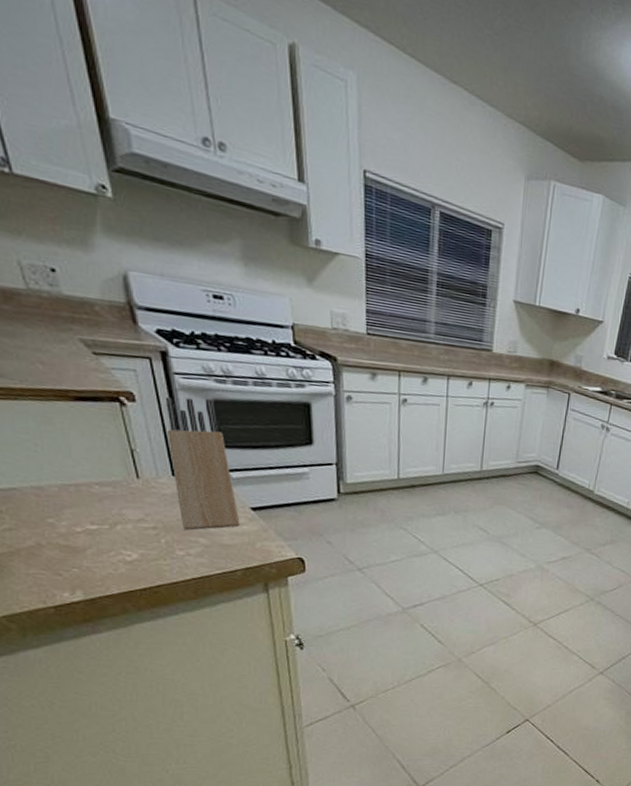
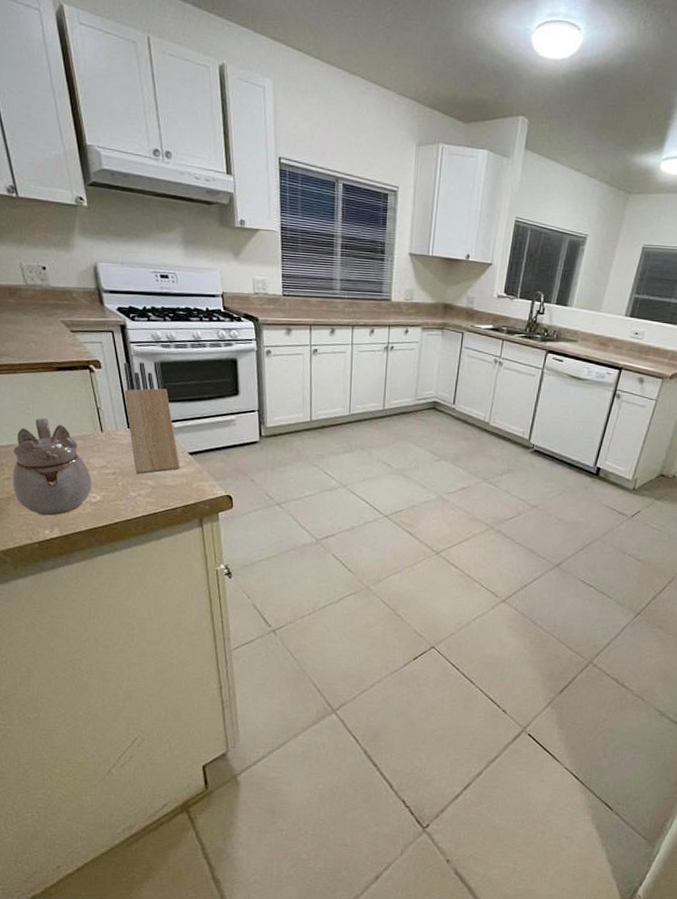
teapot: none [15,457,125,576] -> present [12,418,92,516]

